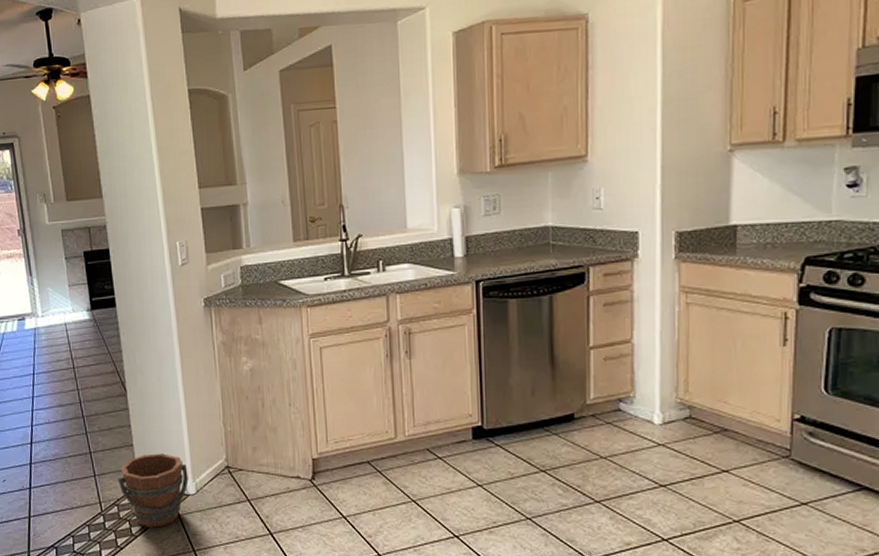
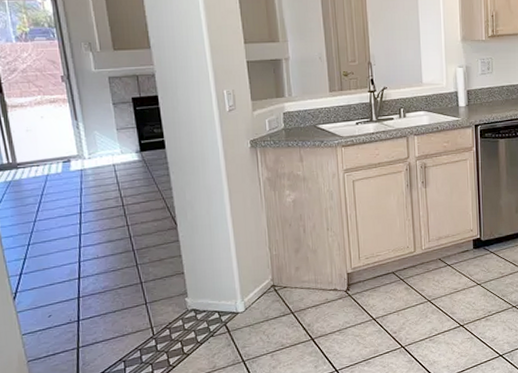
bucket: present [117,453,189,528] -> none [169,278,238,346]

